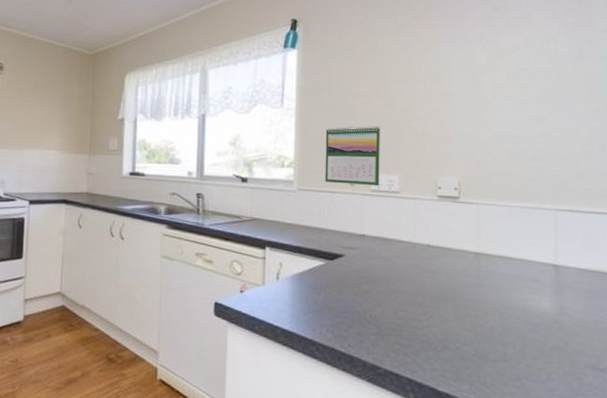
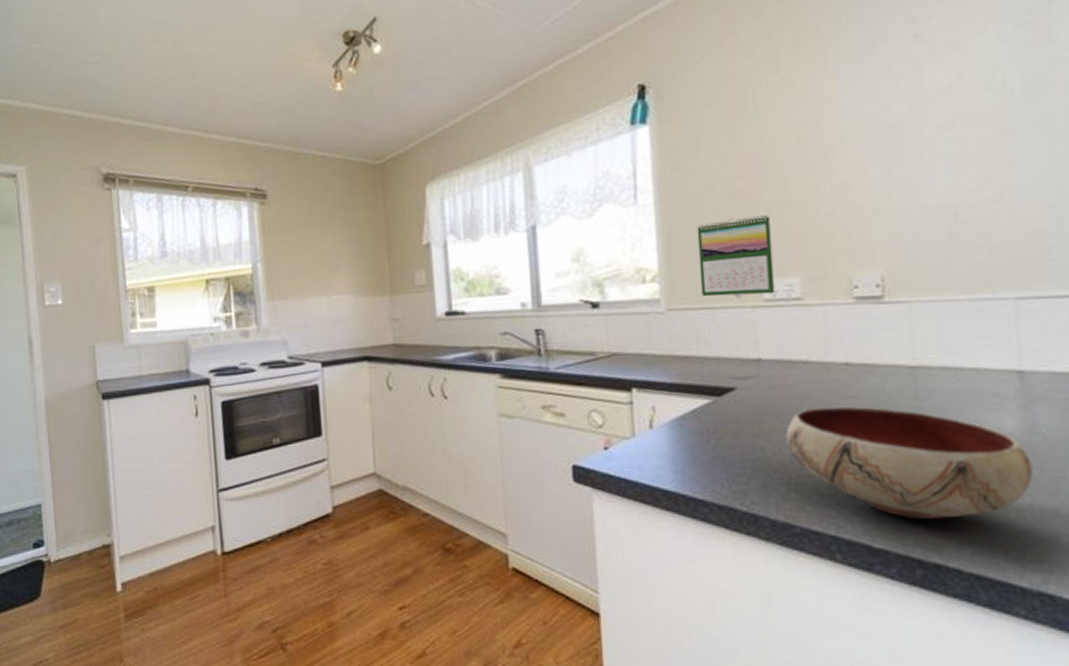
bowl: none [379,276,560,374] -> present [785,406,1033,519]

